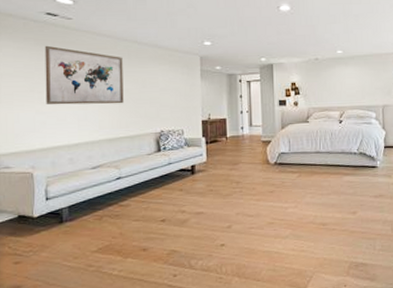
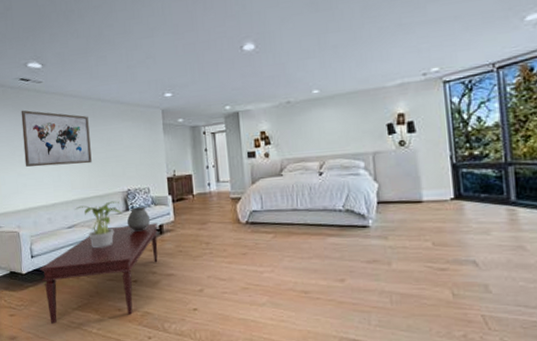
coffee table: none [56,163,191,269] -> present [40,223,158,324]
potted plant: none [100,142,153,189] -> present [74,201,122,249]
ceramic pot: none [157,148,183,172] -> present [126,207,151,232]

